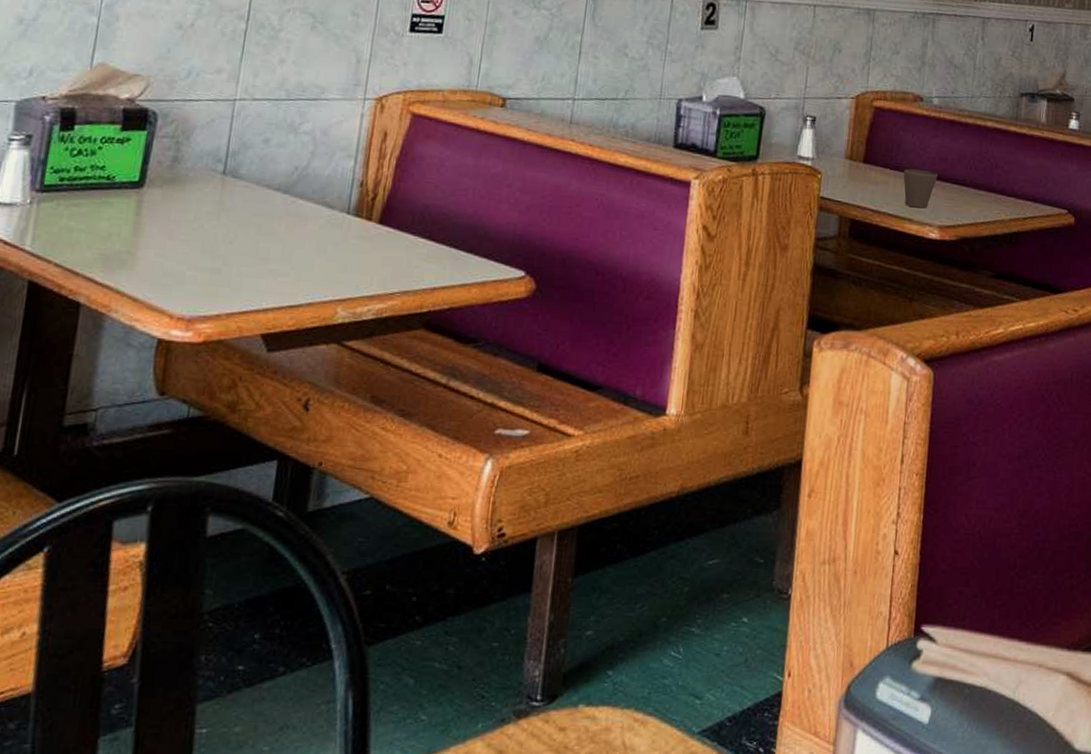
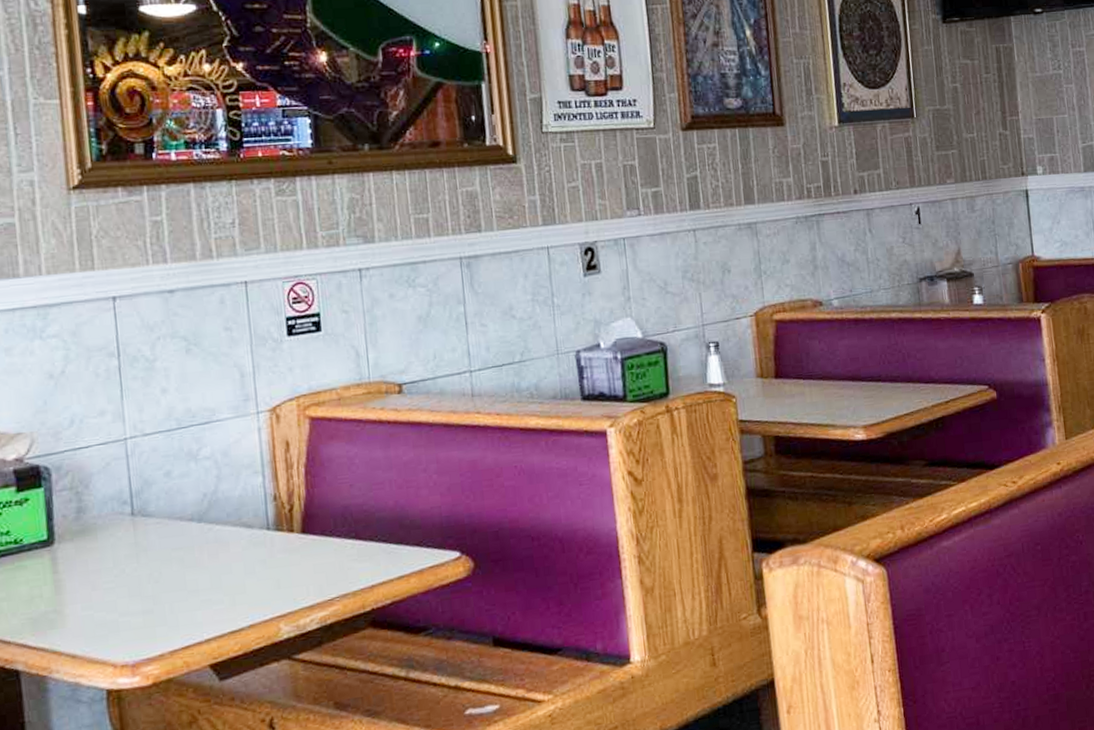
cup: present [903,168,938,209] -> none [817,373,853,413]

